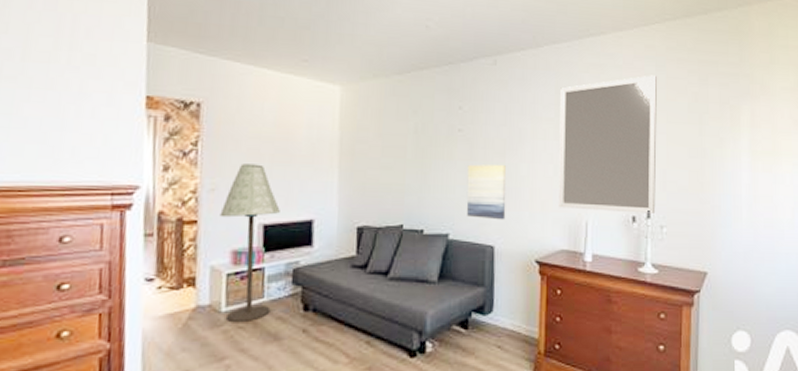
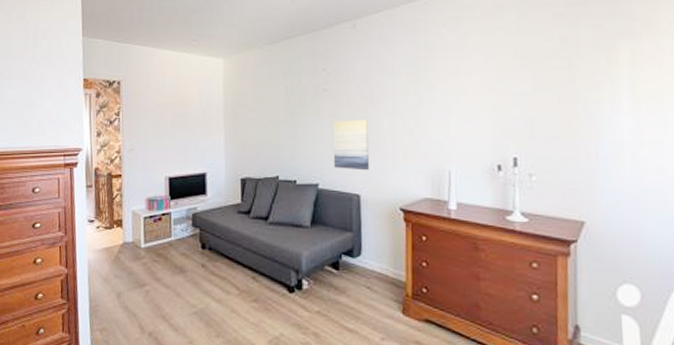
floor lamp: present [220,164,280,323] -> none [137,128,181,257]
home mirror: present [558,75,657,213] -> none [418,23,523,162]

